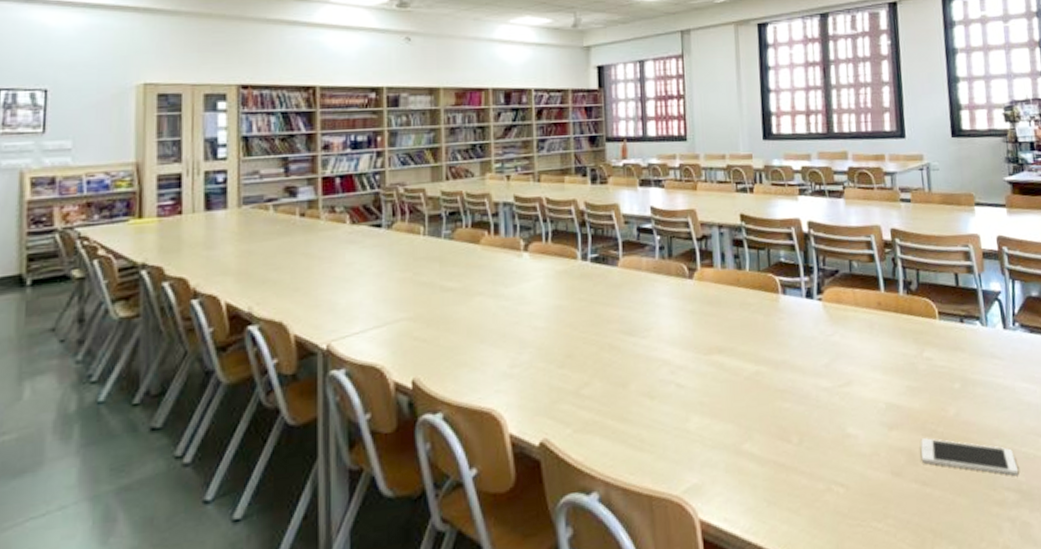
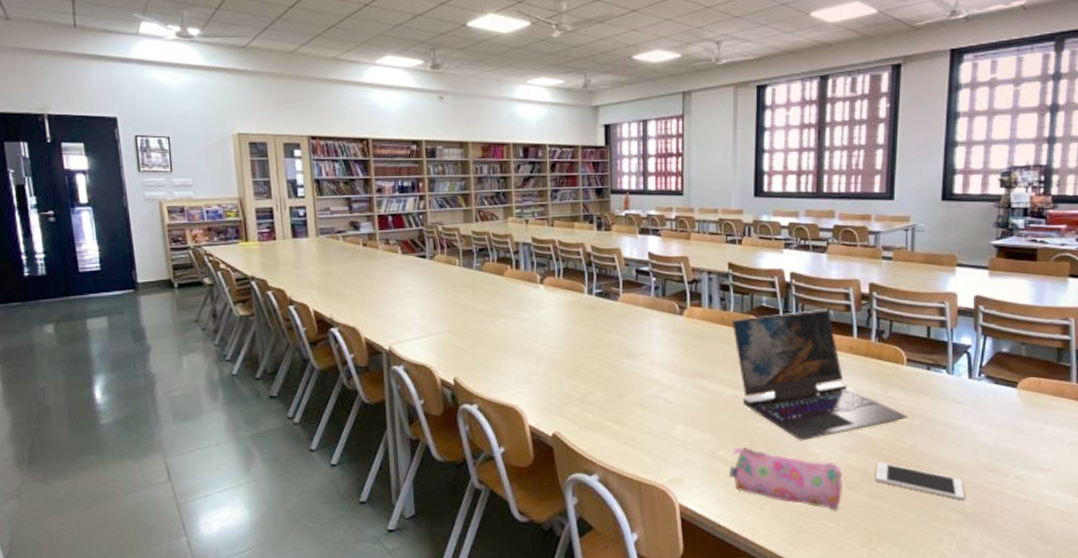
laptop: none [748,260,948,421] -> present [731,308,909,441]
pencil case: none [756,436,888,507] -> present [728,447,843,511]

